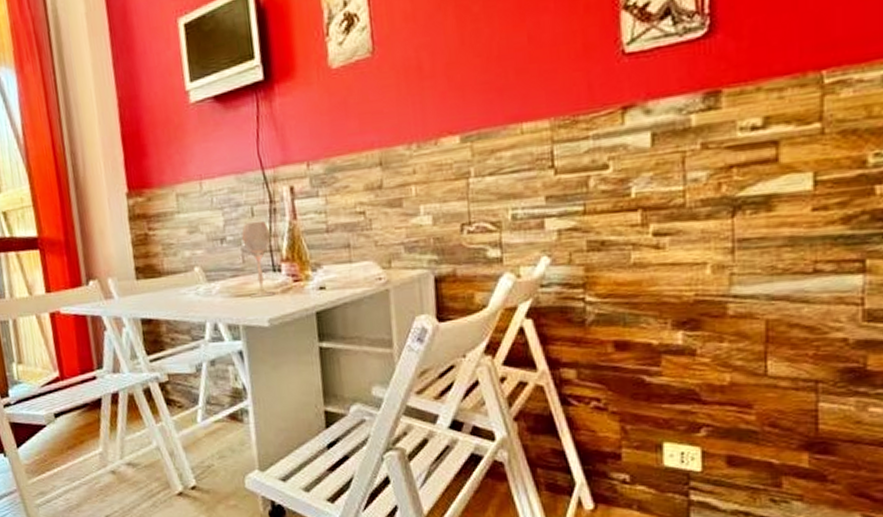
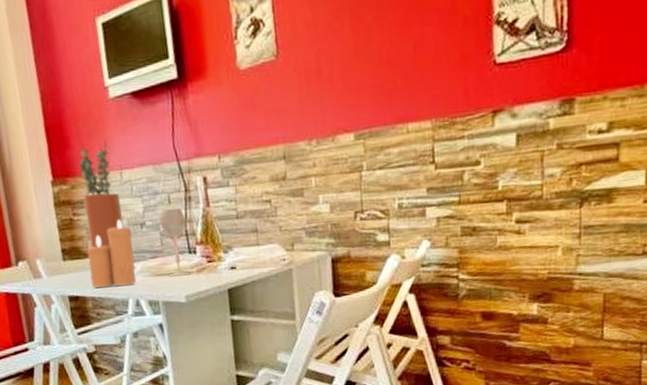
vase: none [157,146,202,265] -> present [79,139,124,248]
candle: none [161,235,215,310] -> present [86,220,136,288]

